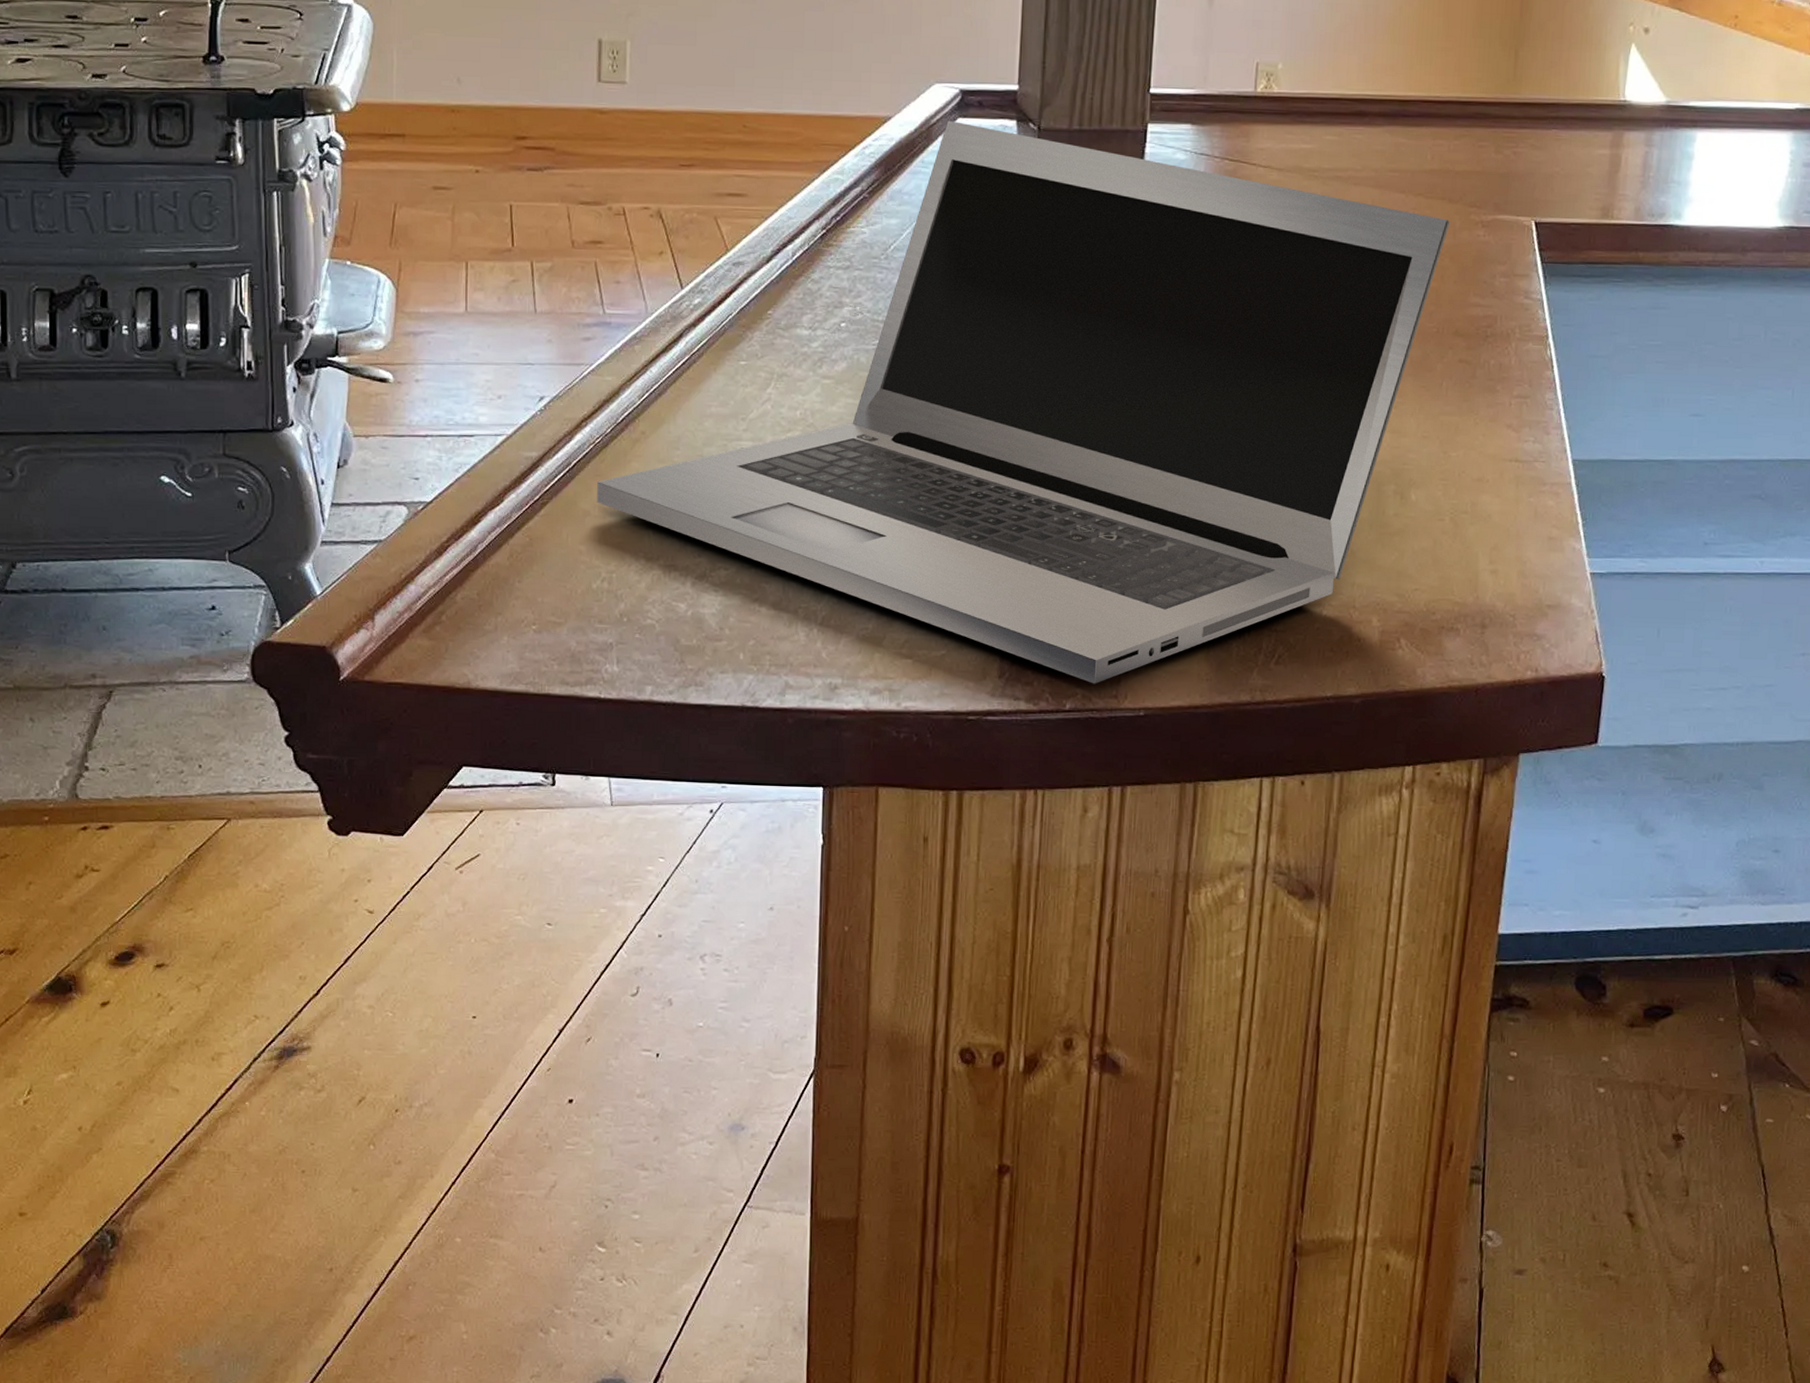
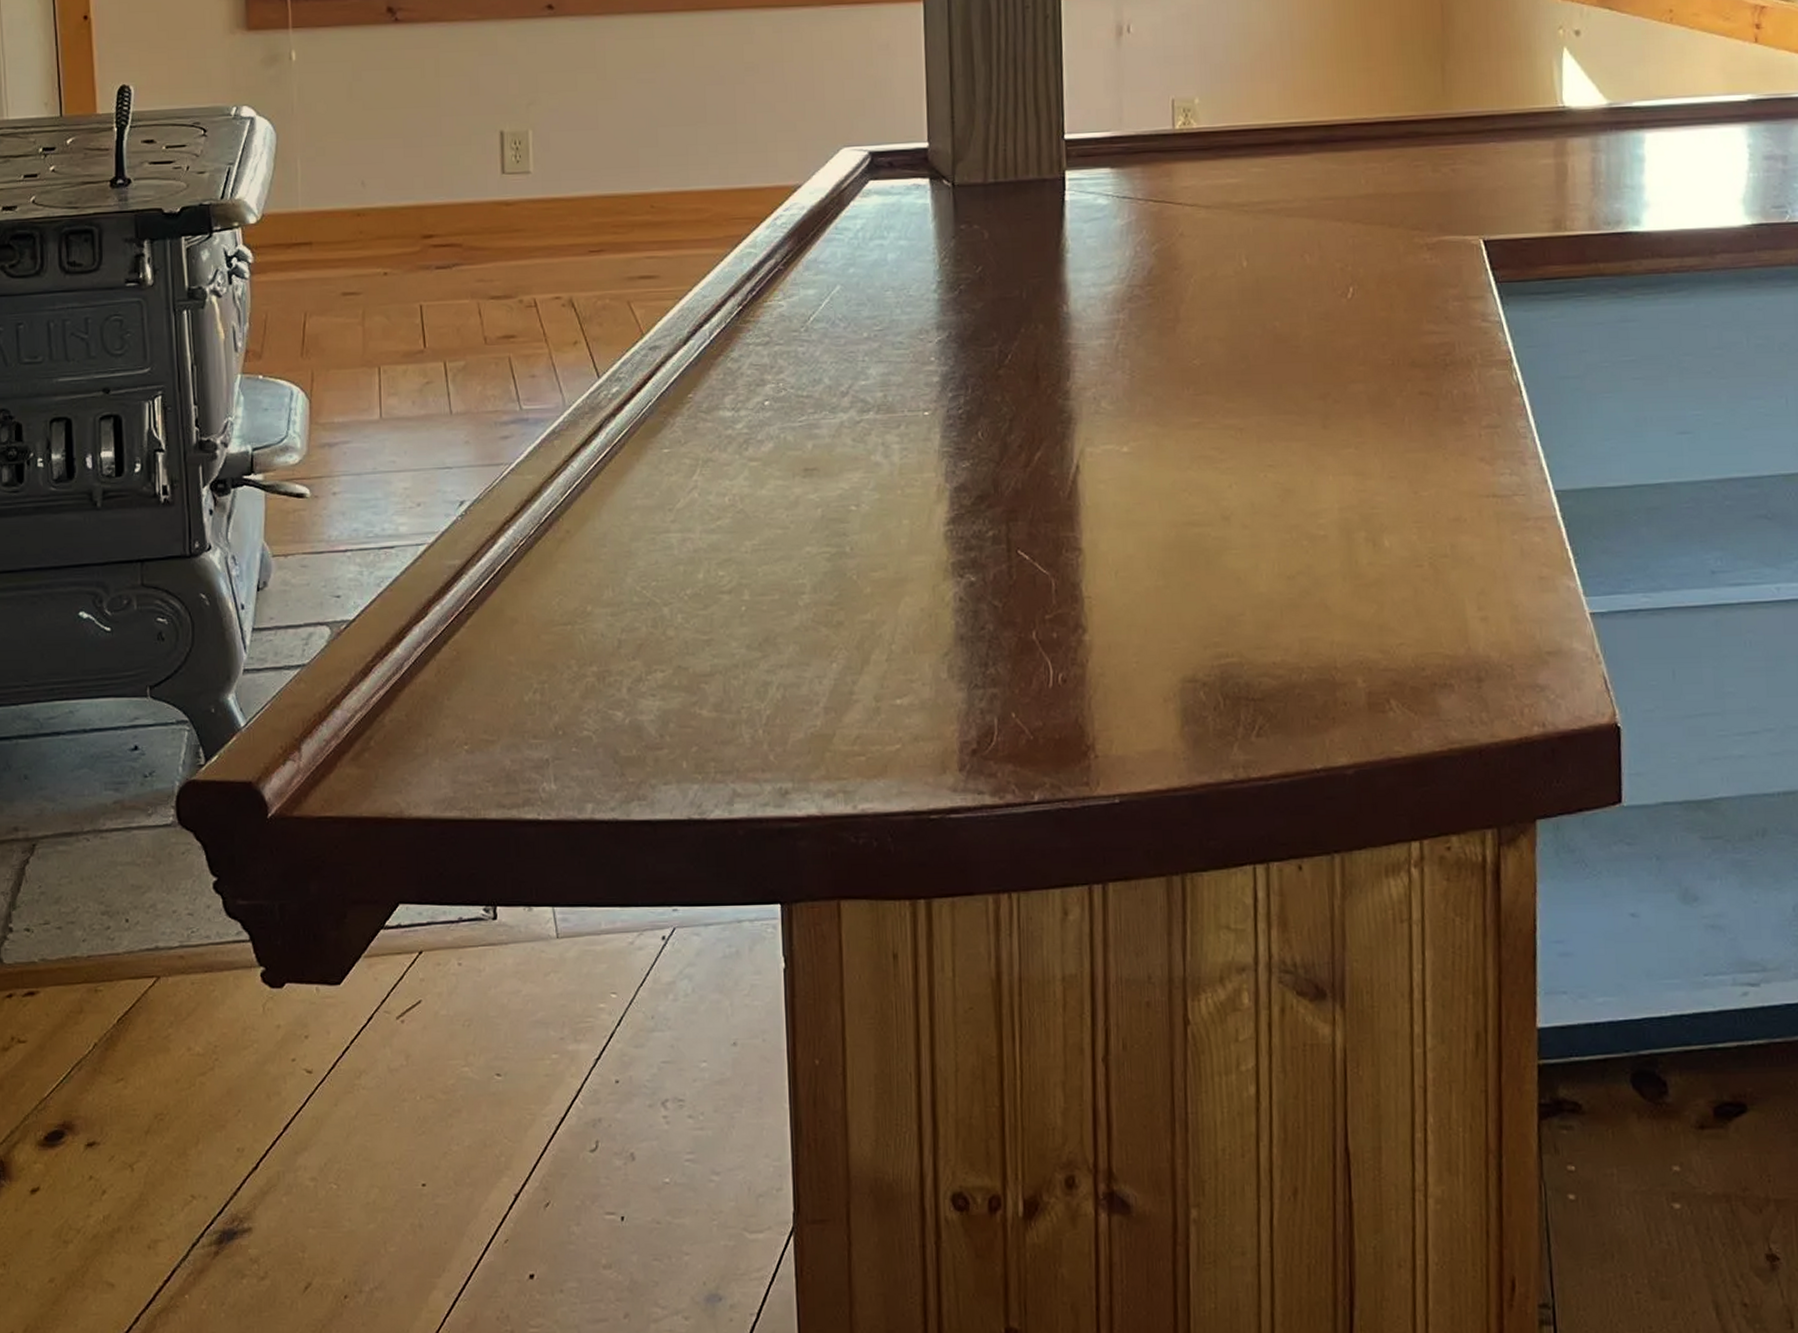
laptop: present [597,120,1451,684] -> none [523,184,1394,772]

